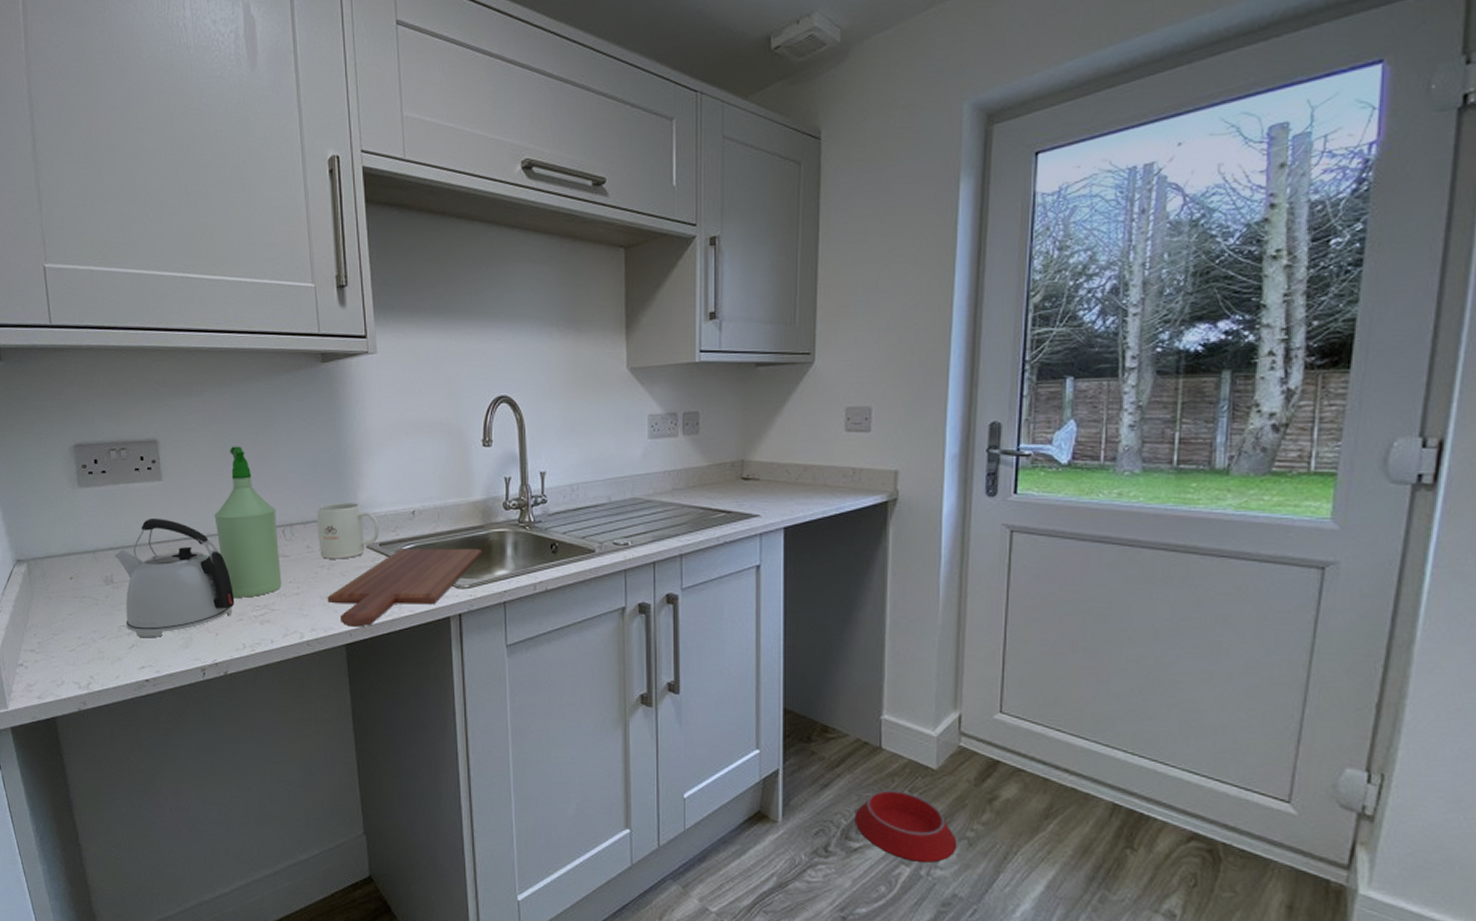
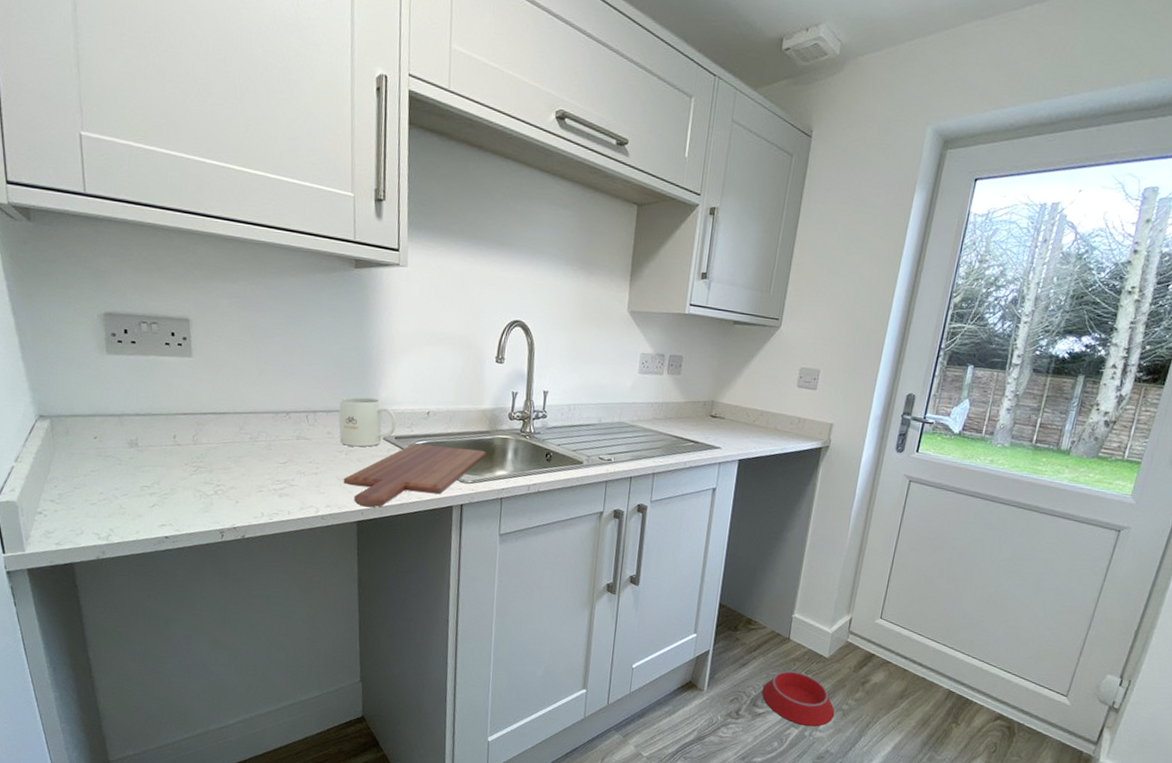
kettle: present [115,519,235,637] -> none [141,391,256,500]
spray bottle: present [214,446,282,598] -> none [241,333,302,472]

